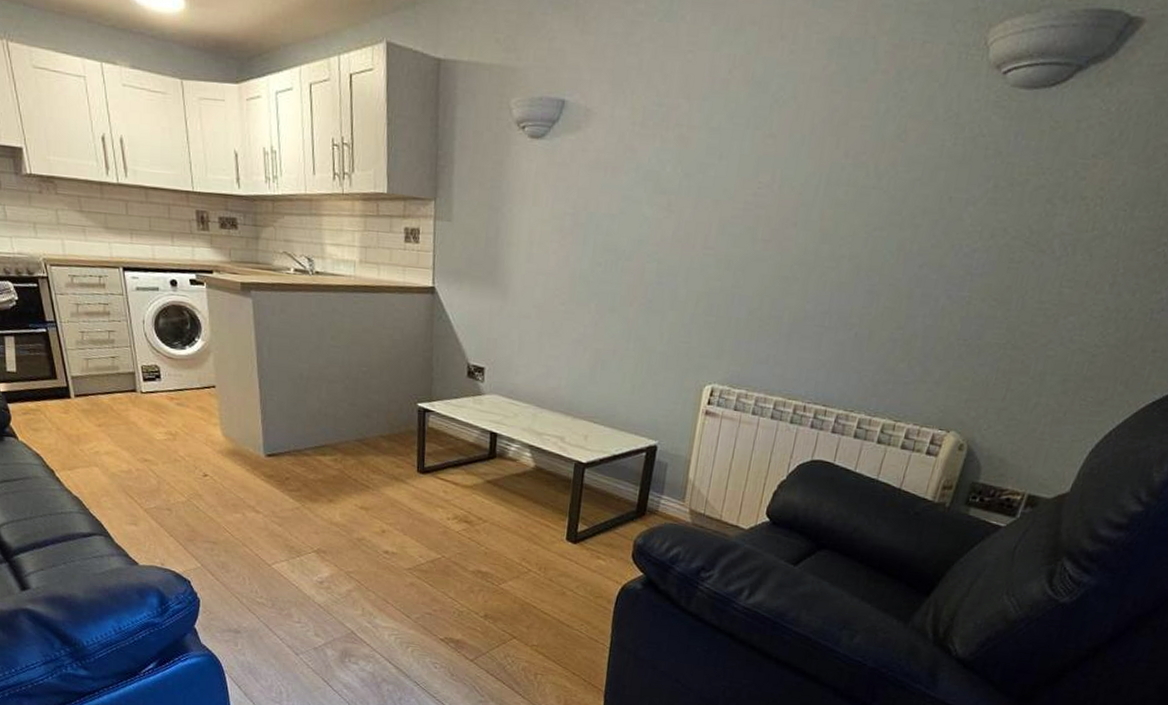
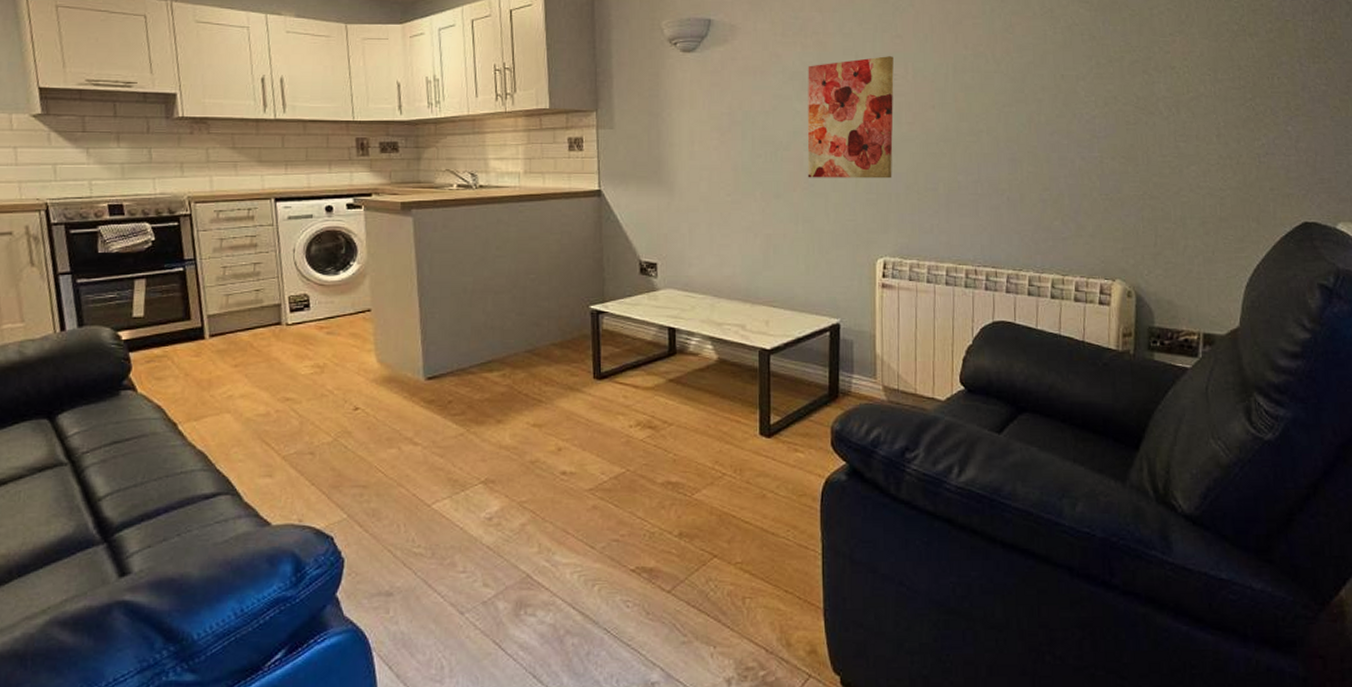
wall art: none [646,159,762,301] -> present [807,56,894,179]

